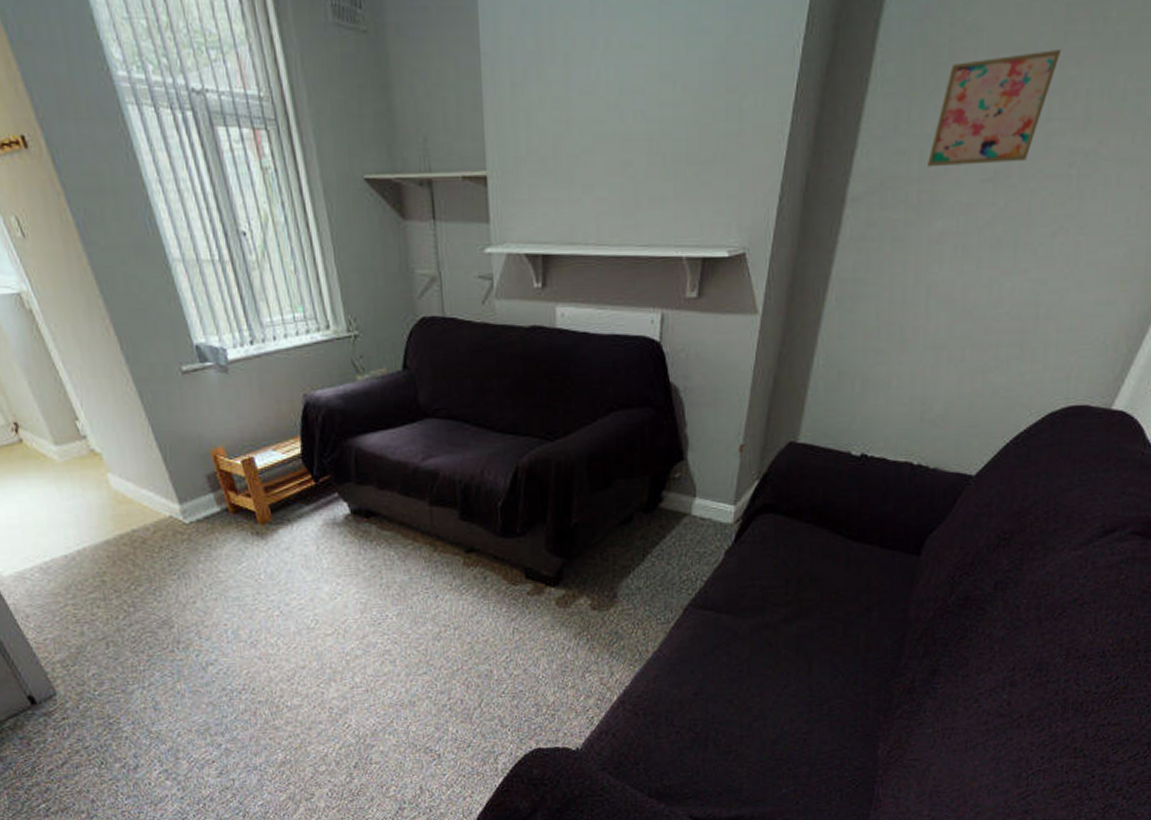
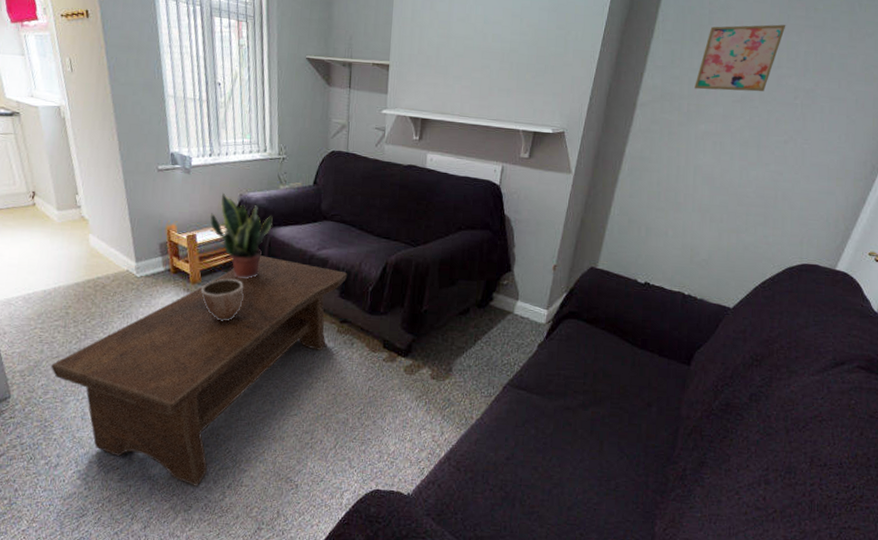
coffee table: none [98,476,467,771] -> present [51,255,348,487]
potted plant: none [268,394,355,509] -> present [210,192,273,279]
decorative bowl: none [275,511,334,568] -> present [201,278,244,321]

